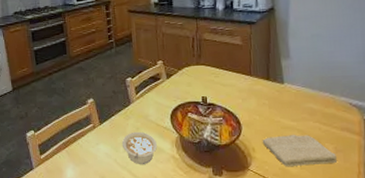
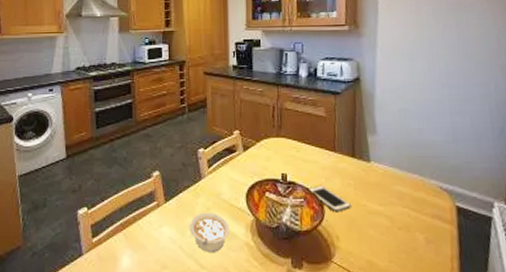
cell phone: none [227,105,267,128] -> present [308,185,352,213]
washcloth: present [262,134,337,167] -> none [347,220,428,260]

